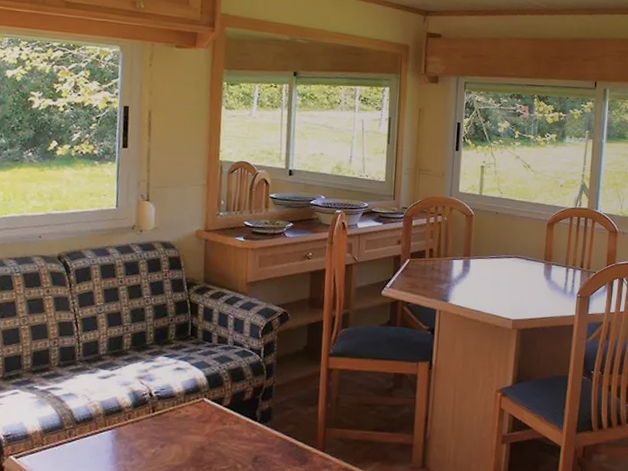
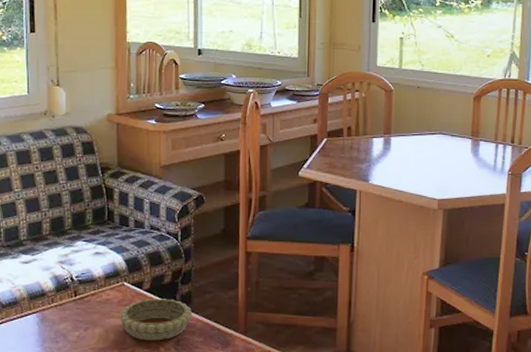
decorative bowl: none [197,415,272,458] -> present [119,298,192,341]

